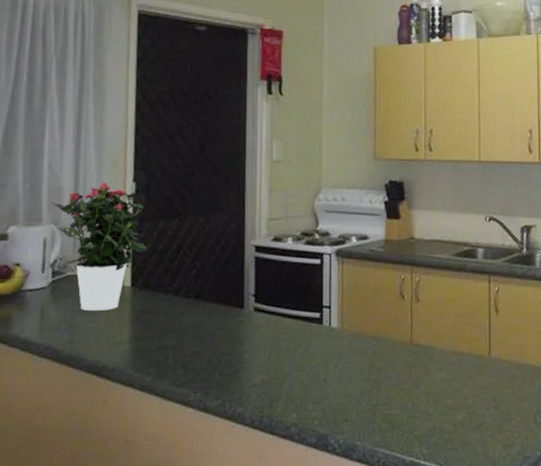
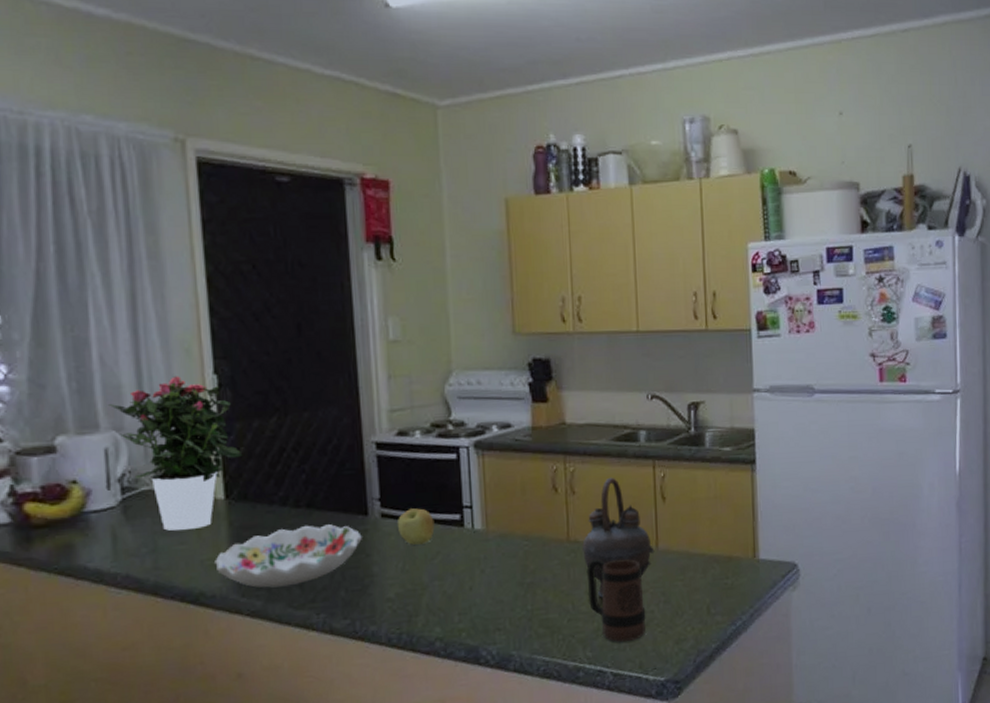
decorative bowl: none [117,313,237,366] -> present [215,523,362,588]
apple: none [267,305,298,337] -> present [397,508,435,545]
teapot: none [423,288,487,399] -> present [582,477,655,598]
mug: none [426,362,477,443] -> present [586,558,646,643]

